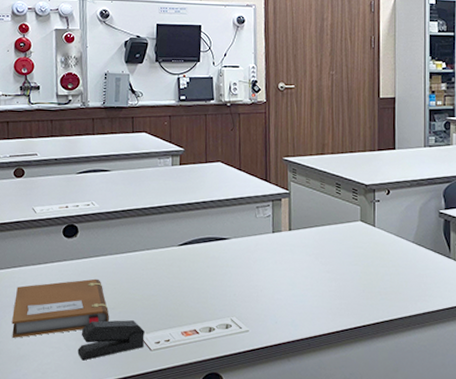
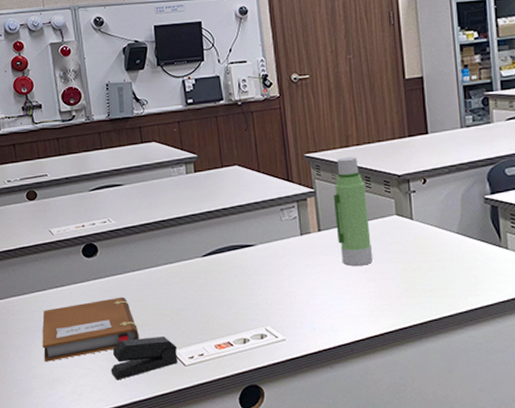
water bottle: none [305,163,337,266] -> present [333,156,373,266]

